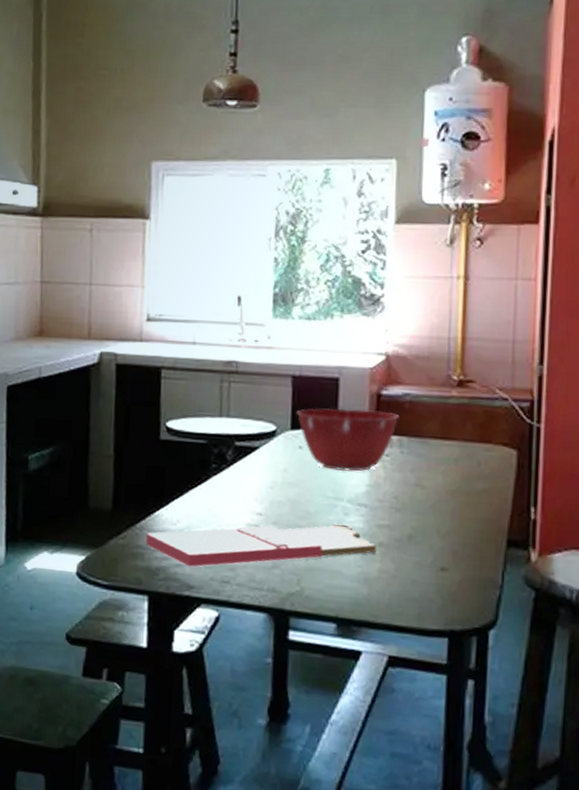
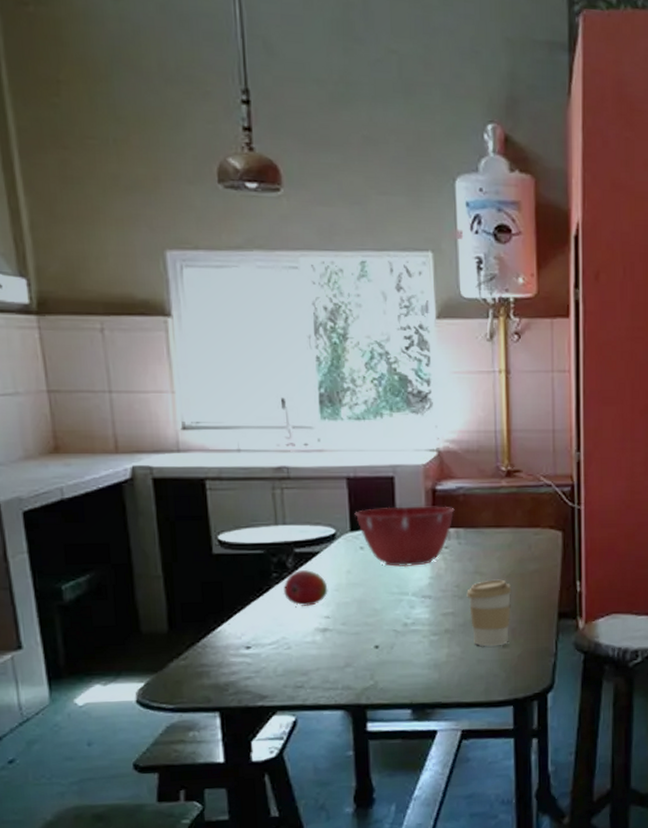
cutting board: present [145,523,377,567] -> none [209,617,444,678]
fruit: none [220,464,264,501] -> present [283,570,328,606]
coffee cup: none [405,494,456,568] -> present [466,579,512,647]

